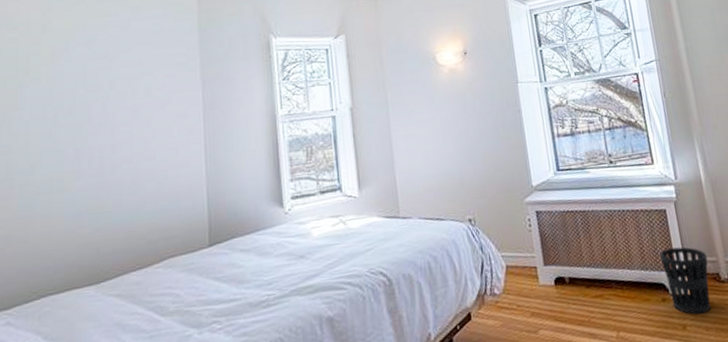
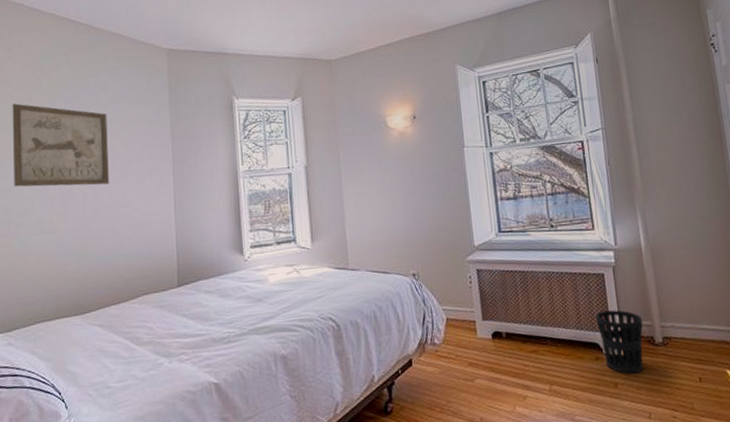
wall art: none [16,48,130,142] -> present [12,103,109,187]

